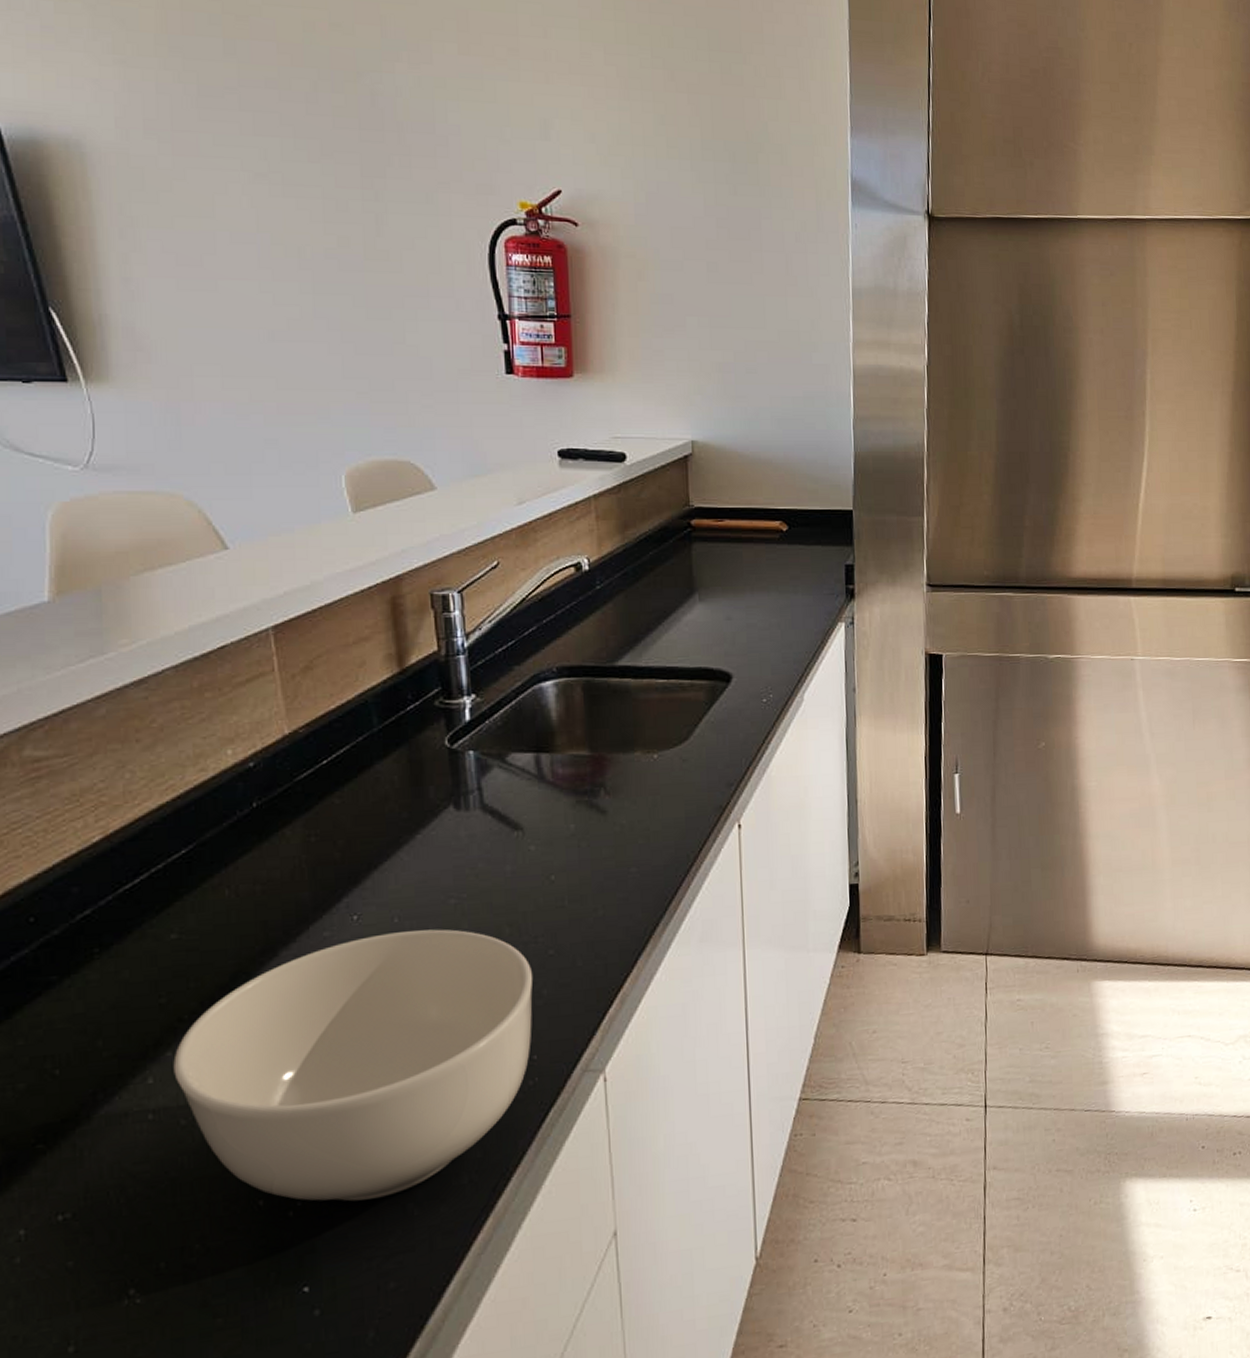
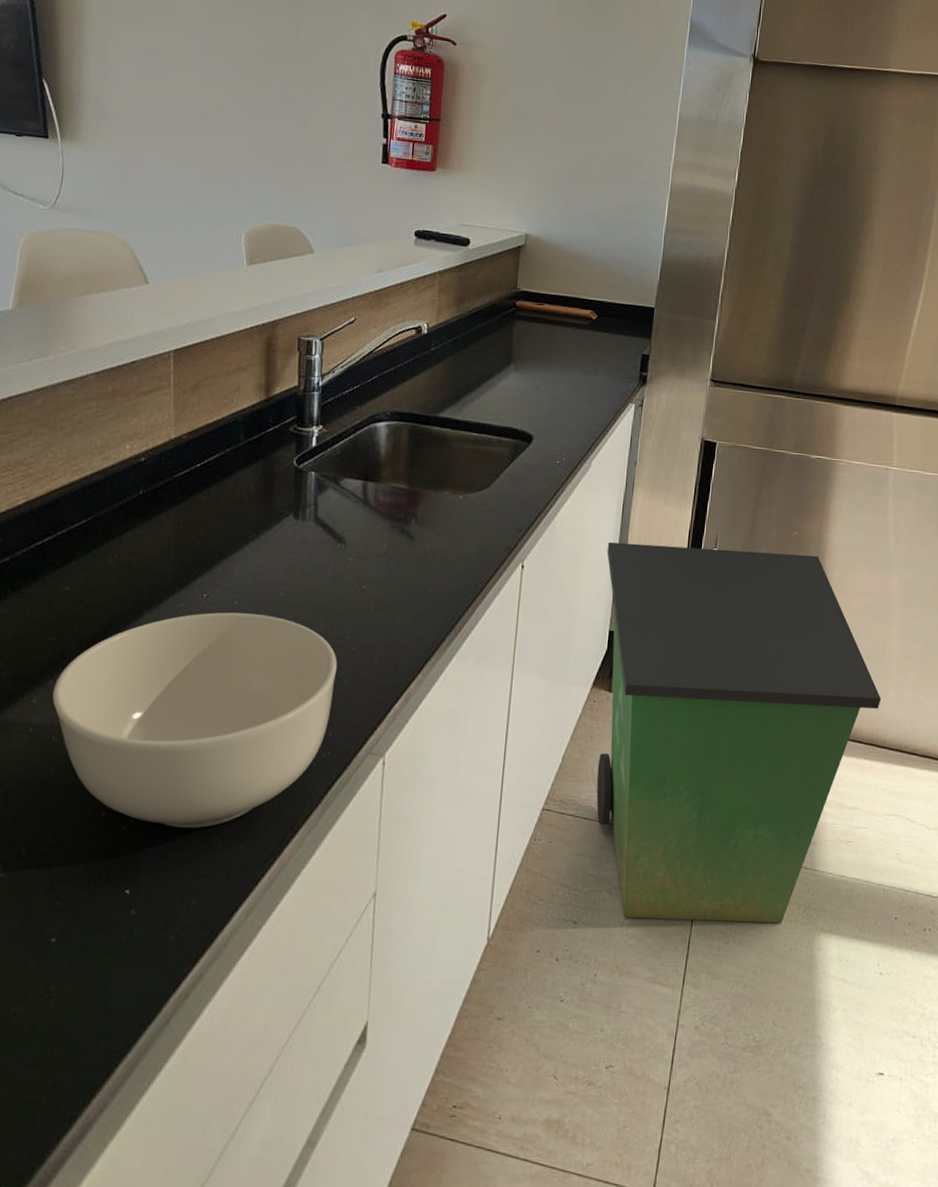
recycling bin: none [834,765,1158,1204] -> present [596,541,882,924]

